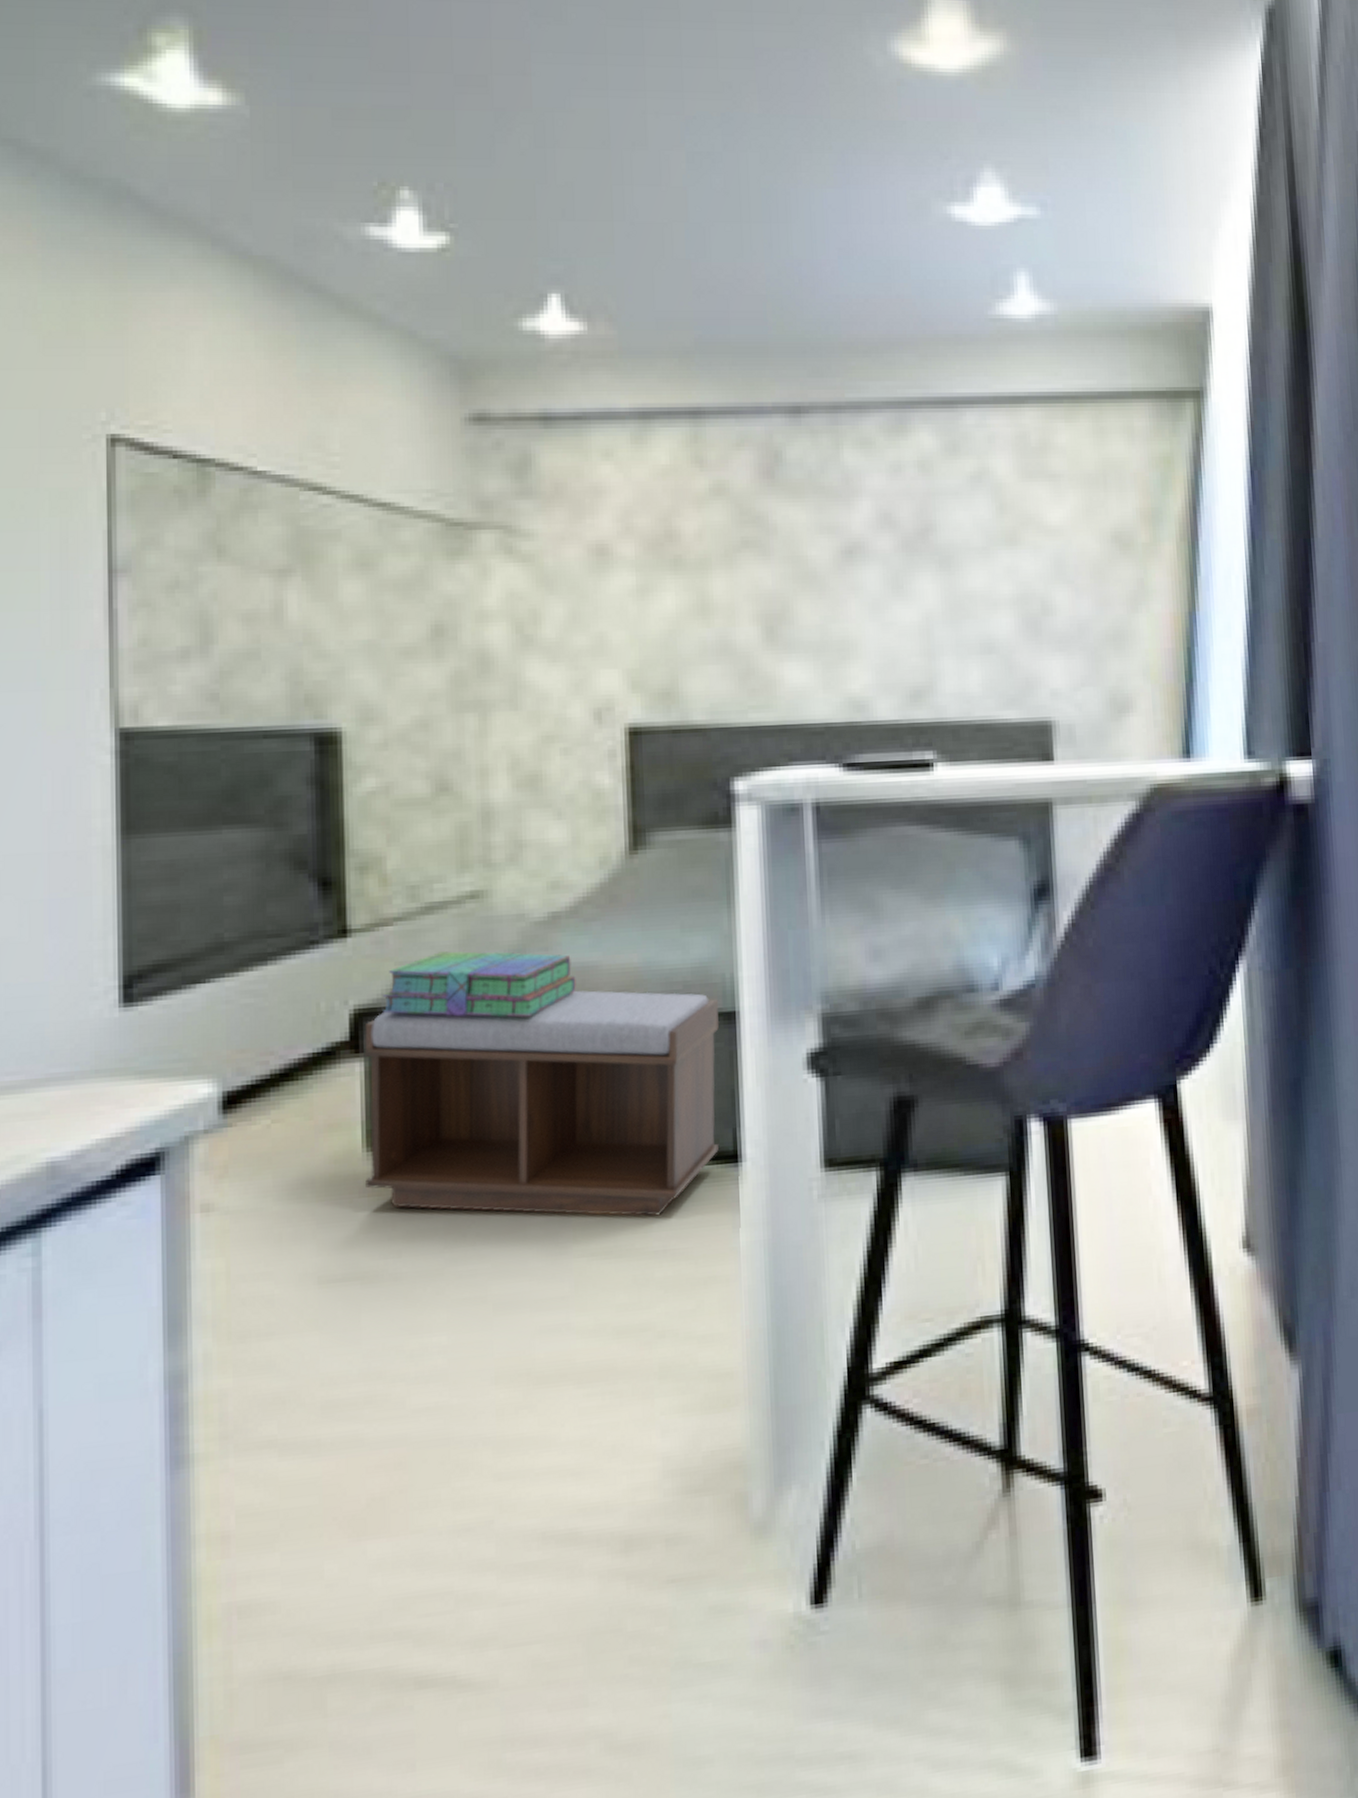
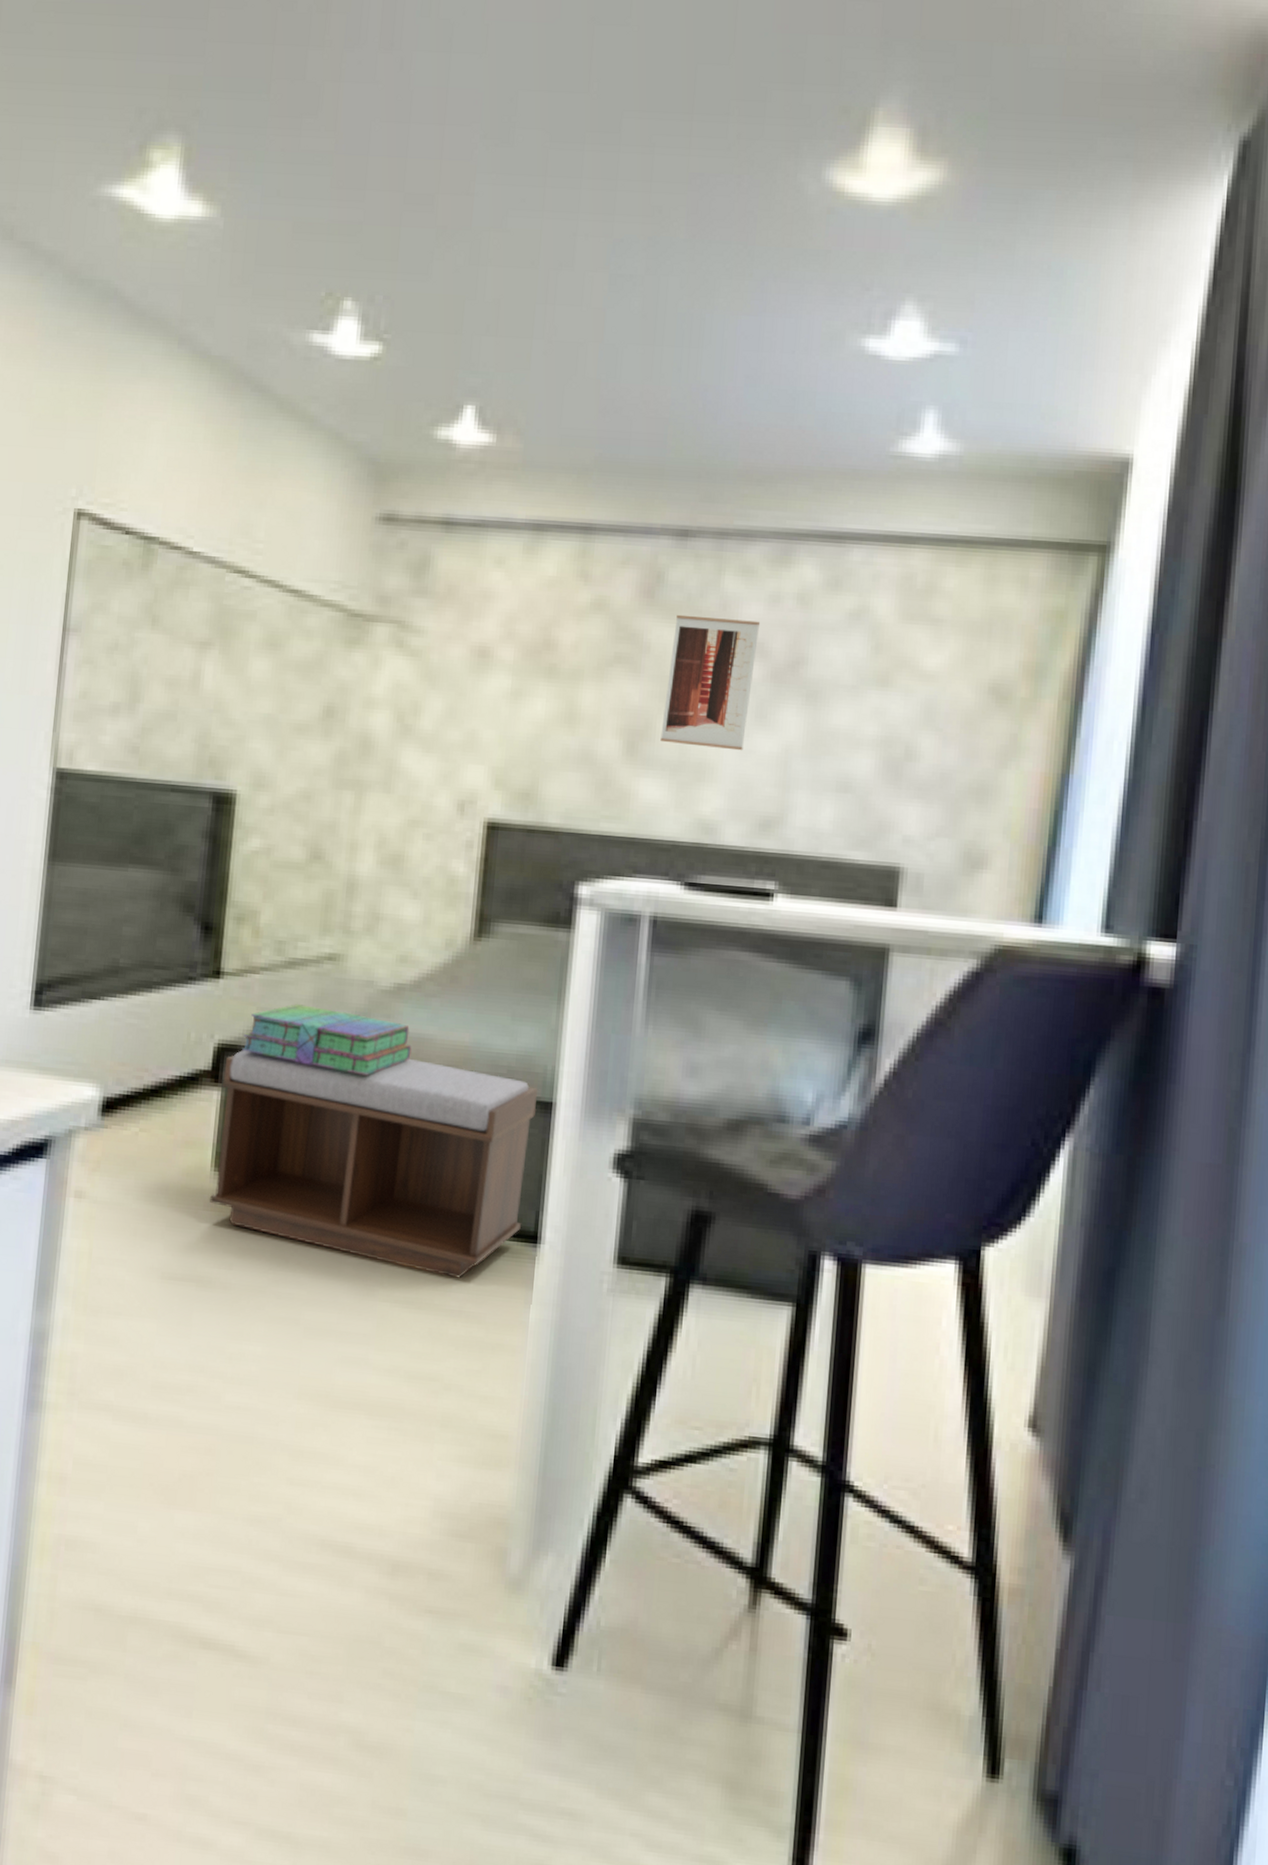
wall art: none [799,492,885,624] -> present [660,614,761,751]

